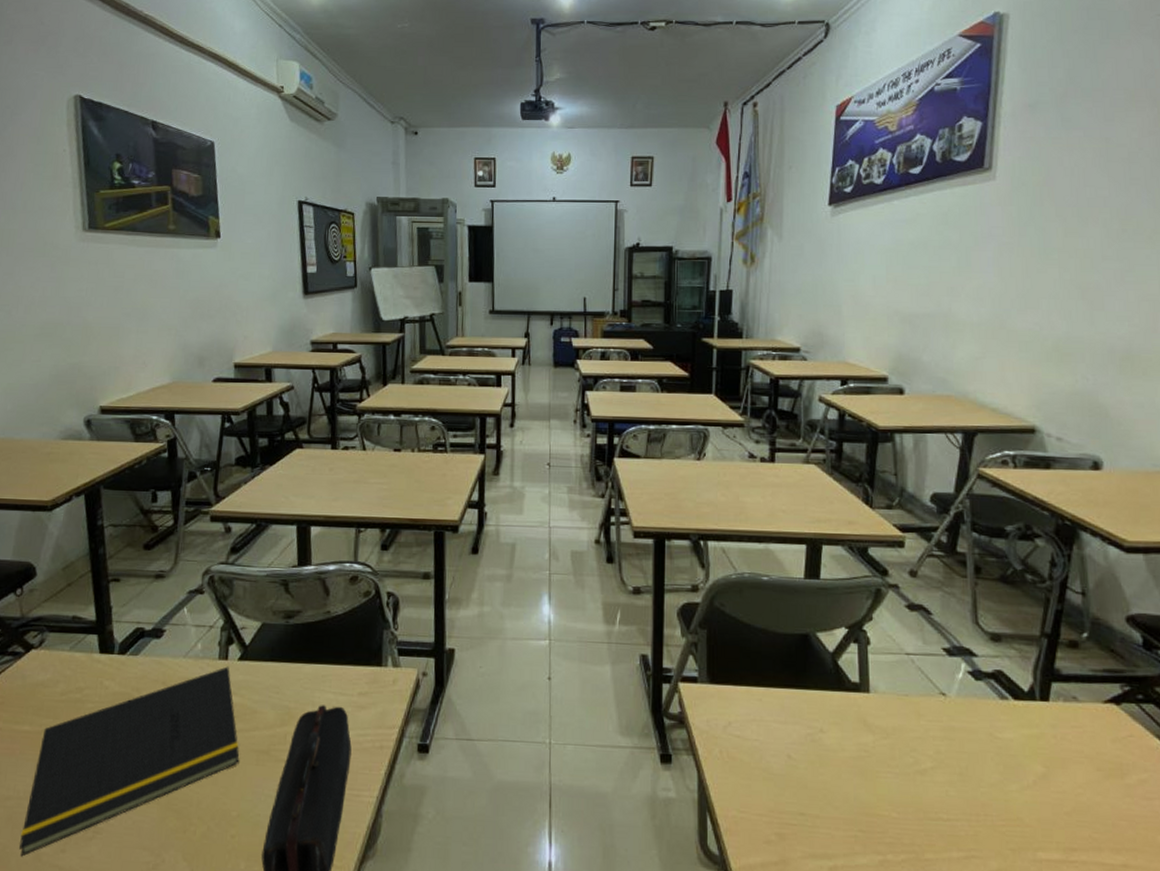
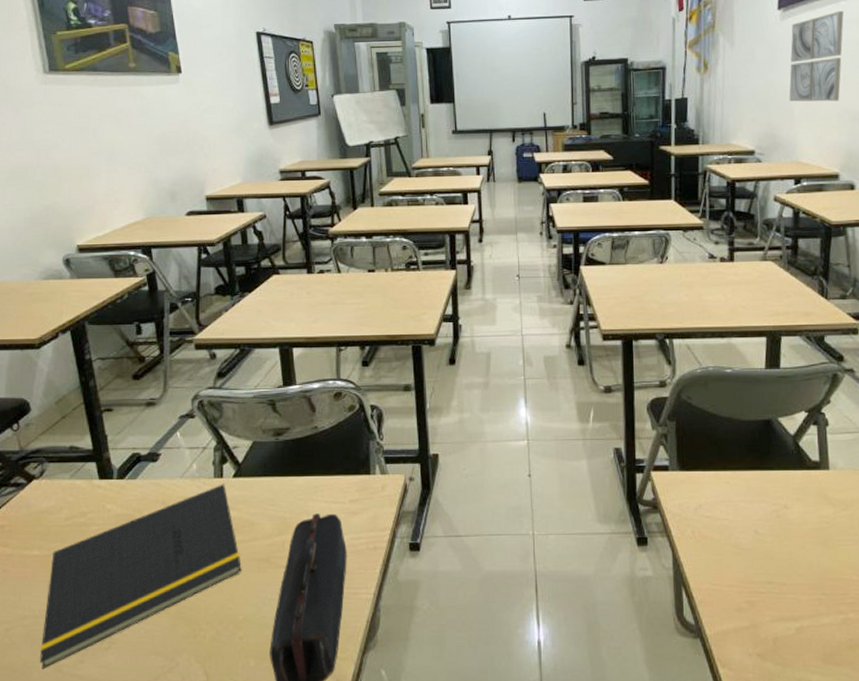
wall art: none [837,209,896,302] -> present [789,10,844,102]

